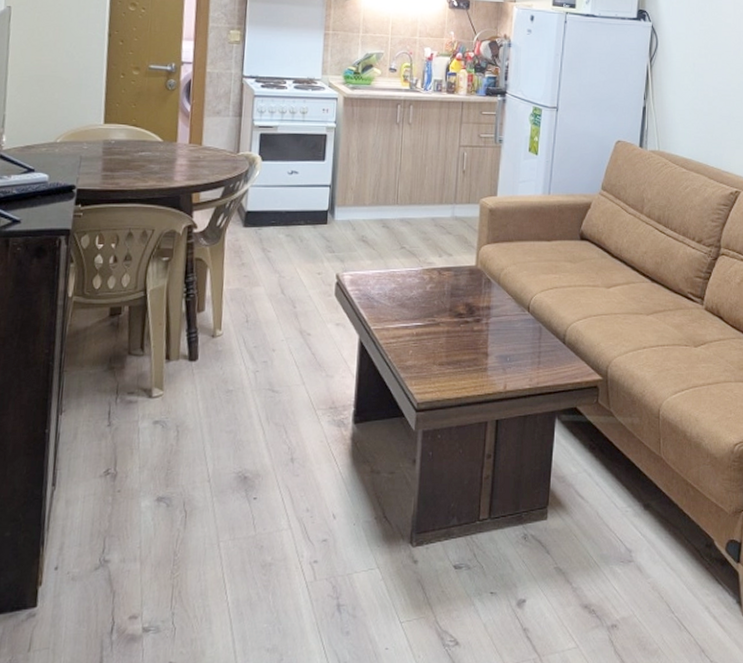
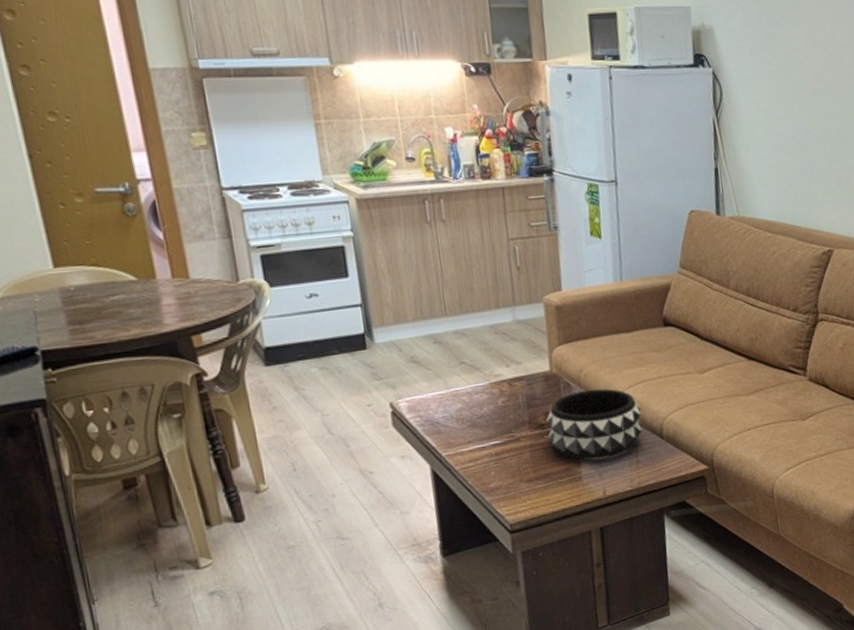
decorative bowl: none [463,288,549,354] -> present [545,388,642,460]

